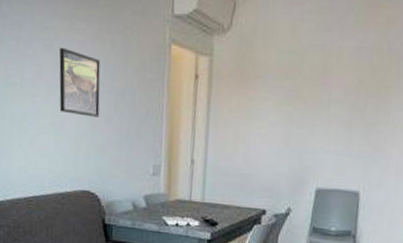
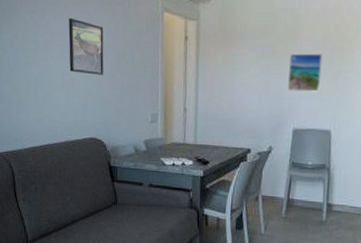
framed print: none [312,100,355,146] -> present [288,53,323,92]

